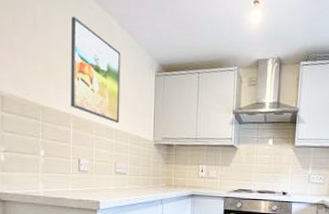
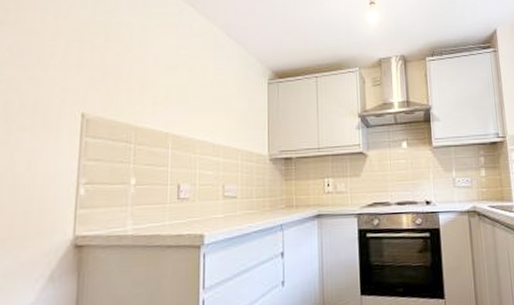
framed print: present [71,16,121,124] -> none [170,29,228,139]

